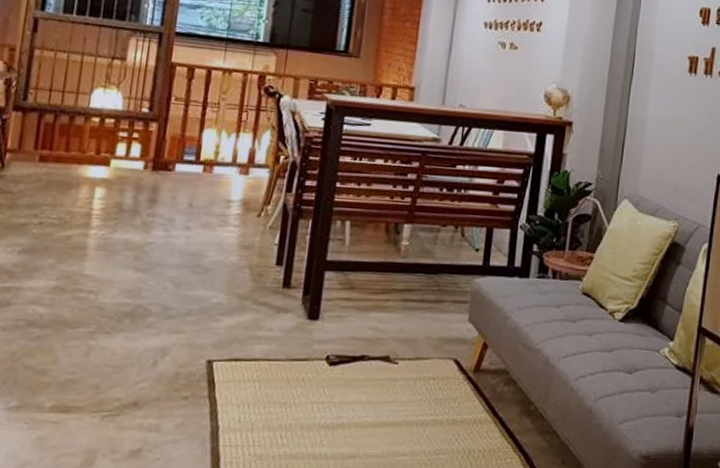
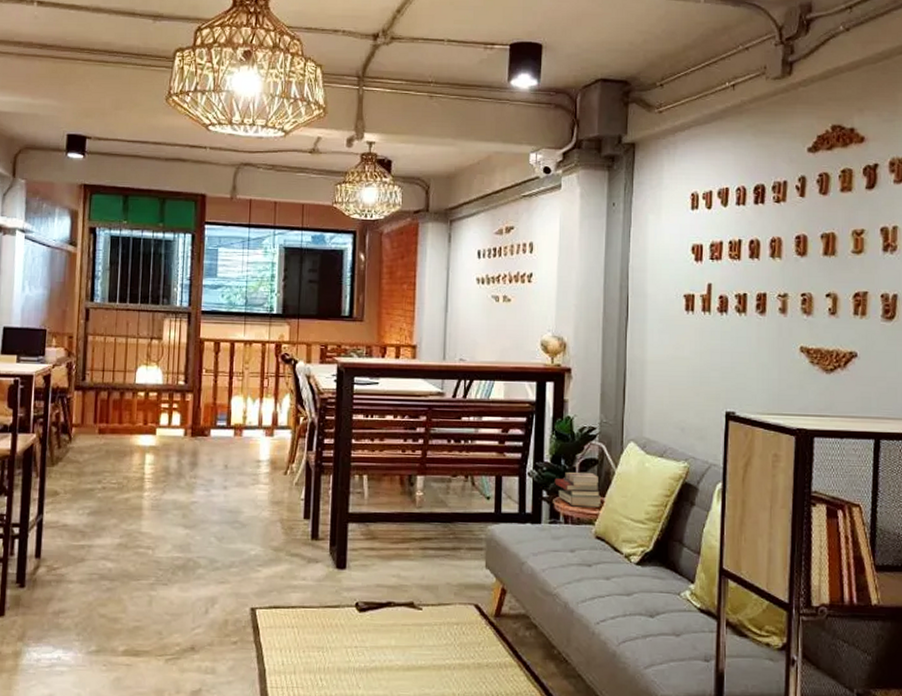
books: none [546,226,592,264] -> present [554,471,602,508]

